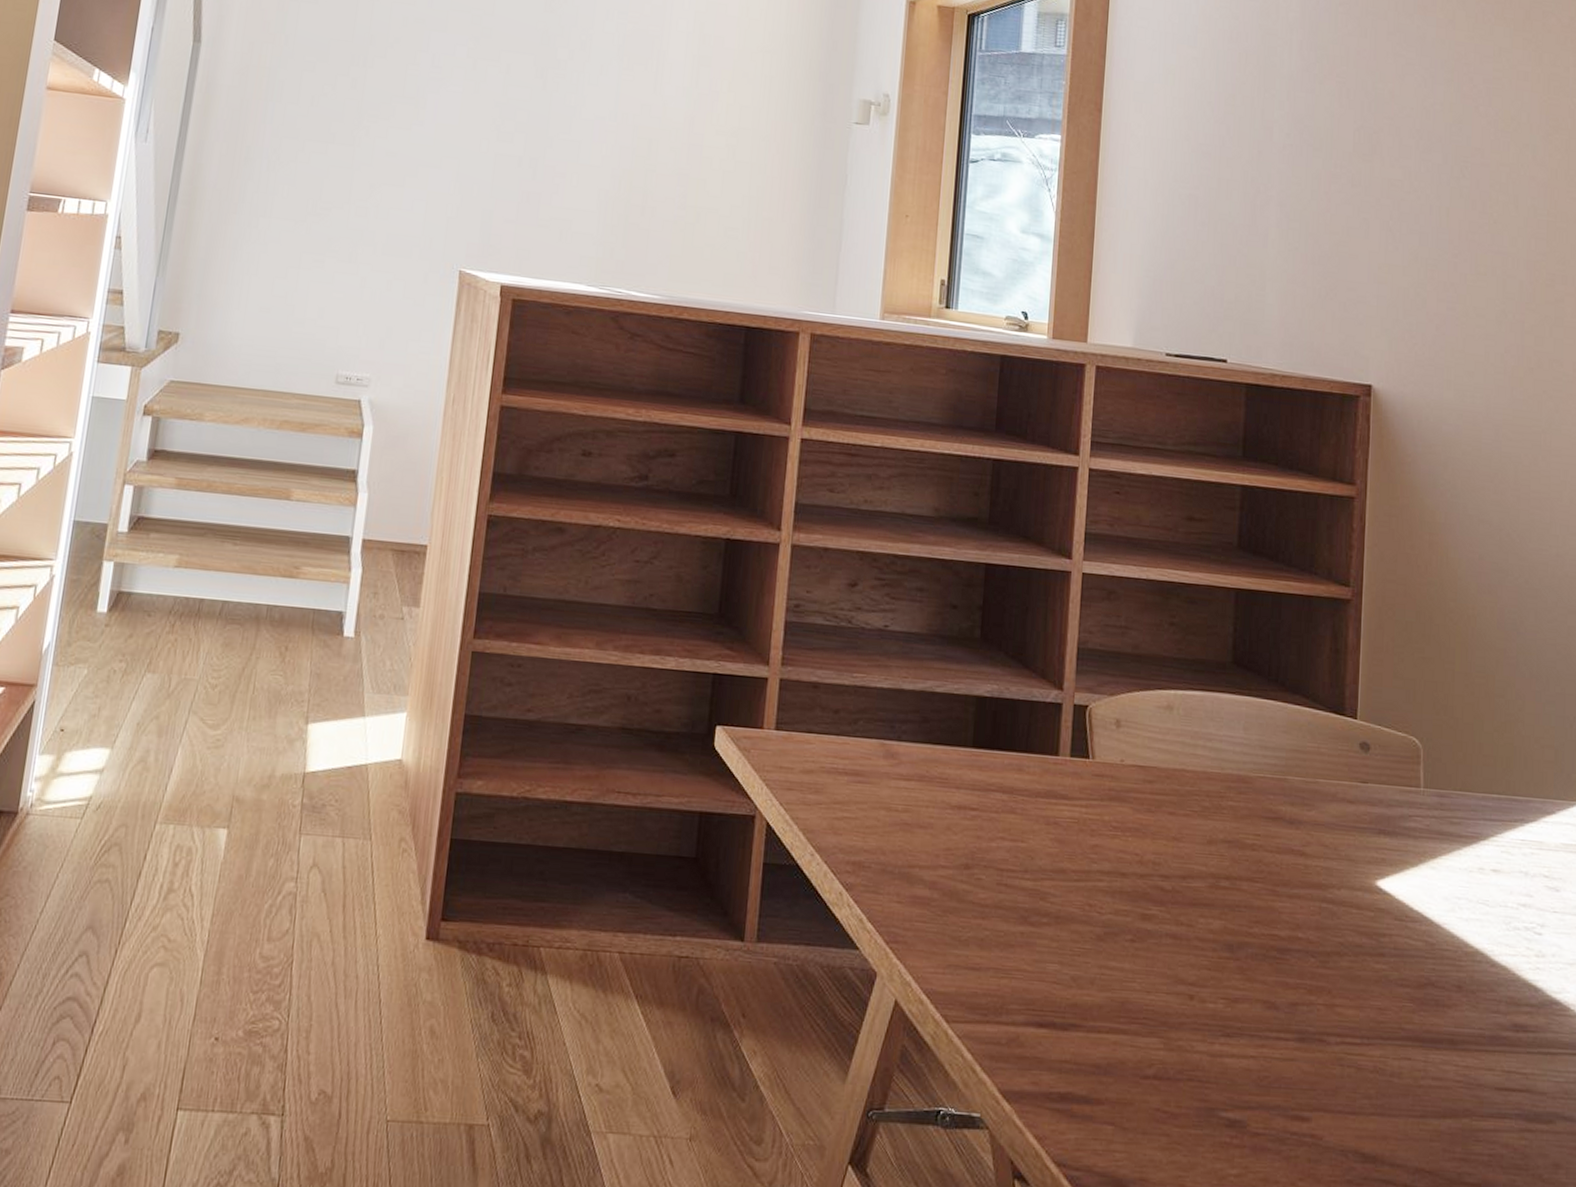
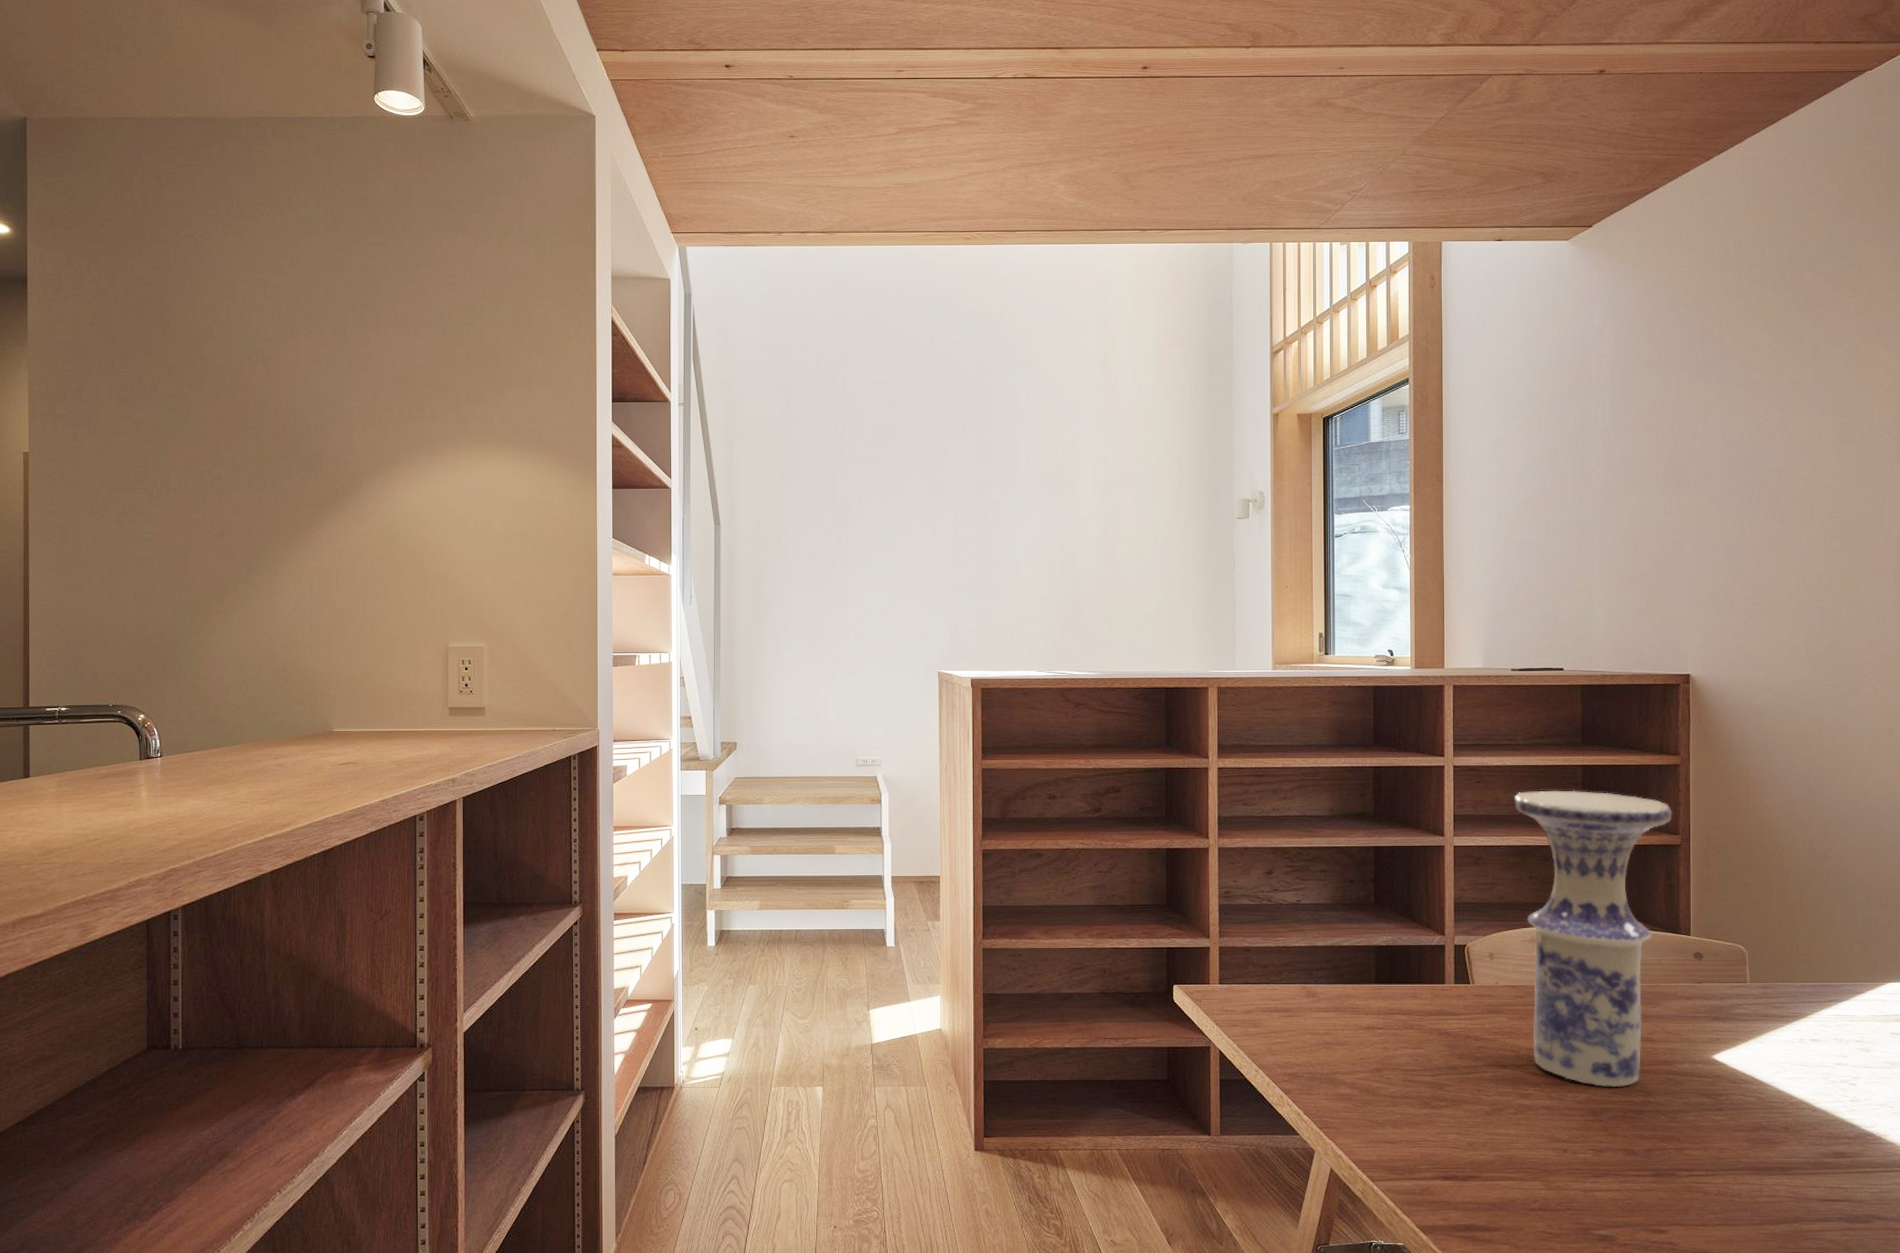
vase: none [1158,511,1344,915] -> present [1514,790,1672,1088]

